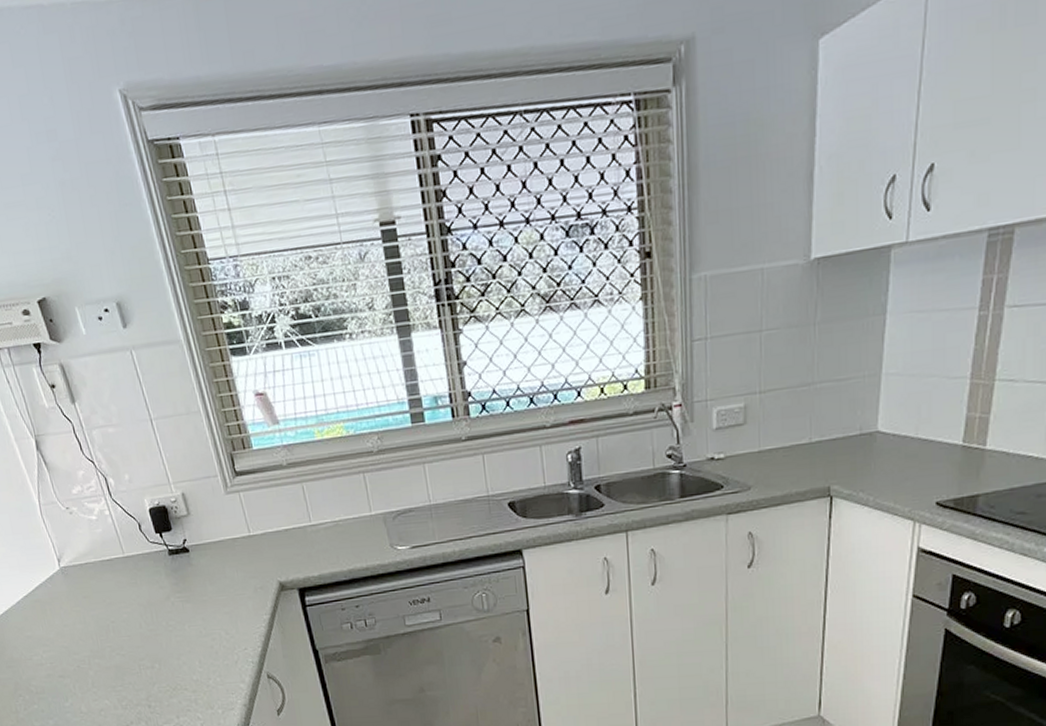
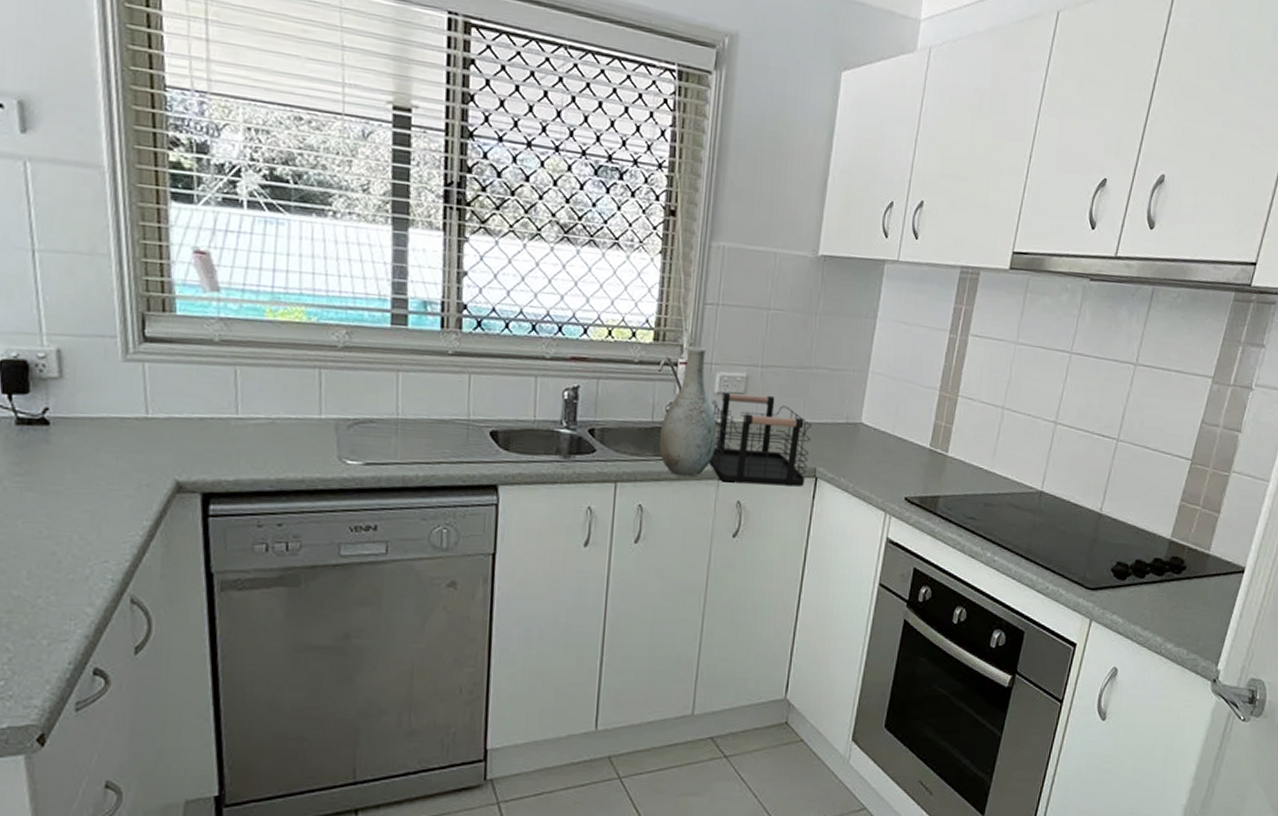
vase: none [663,385,721,517] -> present [659,345,718,477]
dish rack: none [711,420,821,516] -> present [709,391,812,488]

